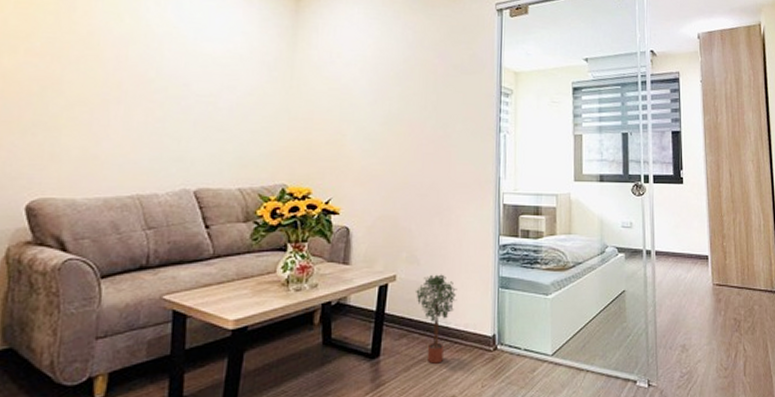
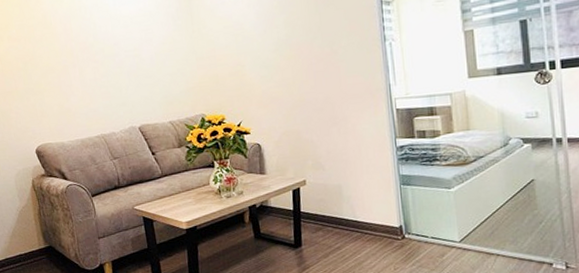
potted tree: present [416,274,458,364] -> none [325,176,363,251]

